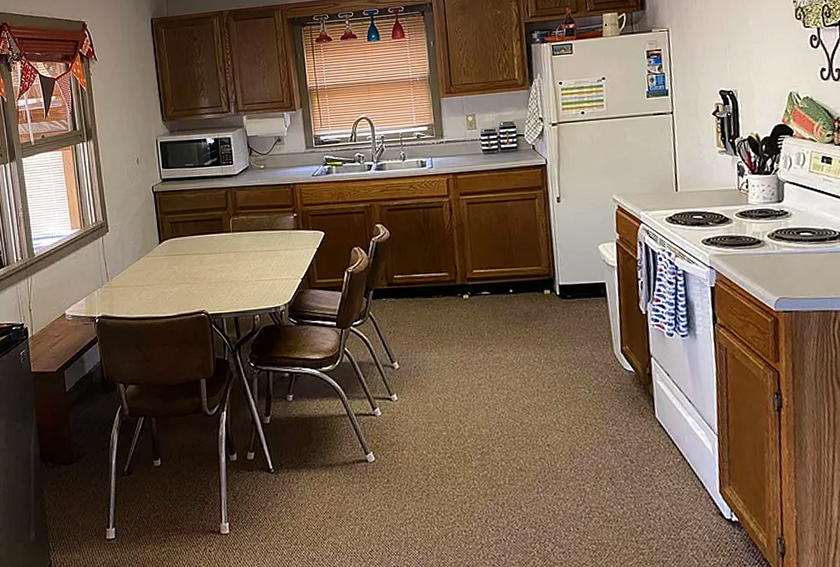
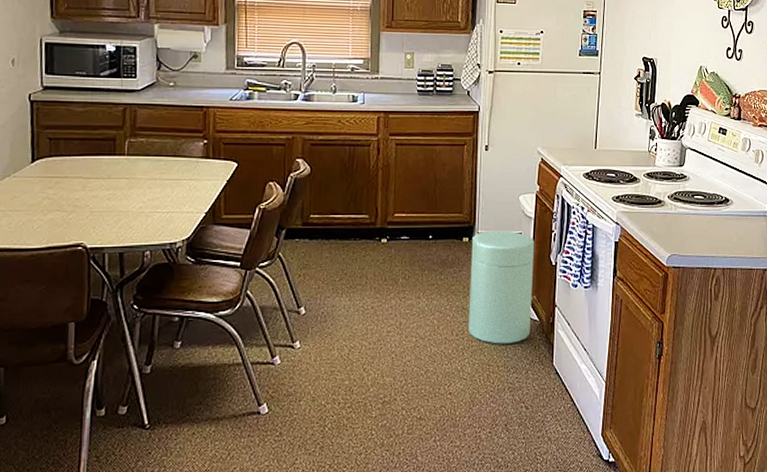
trash can: none [553,280,627,396] -> present [469,230,535,344]

